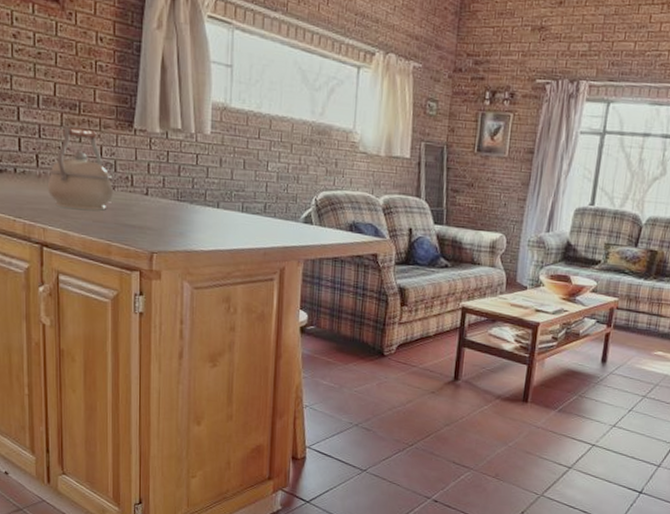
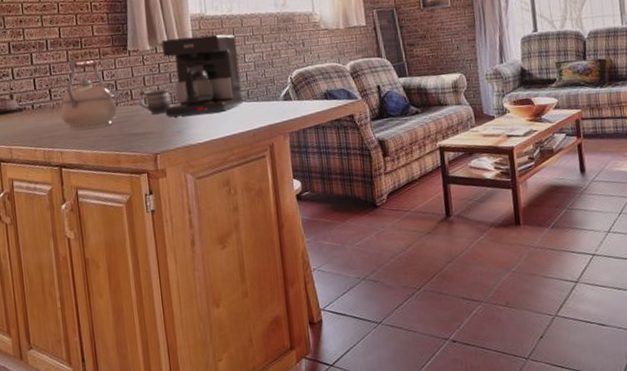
mug: none [140,178,177,210] -> present [140,89,172,115]
coffee maker: none [169,125,261,222] -> present [162,34,243,117]

